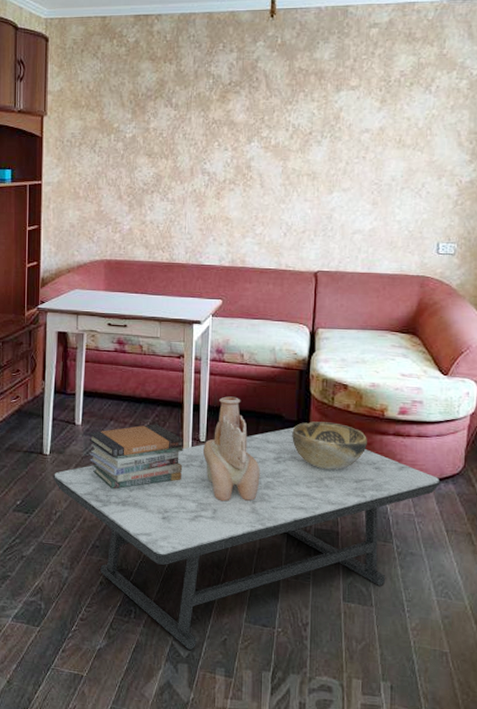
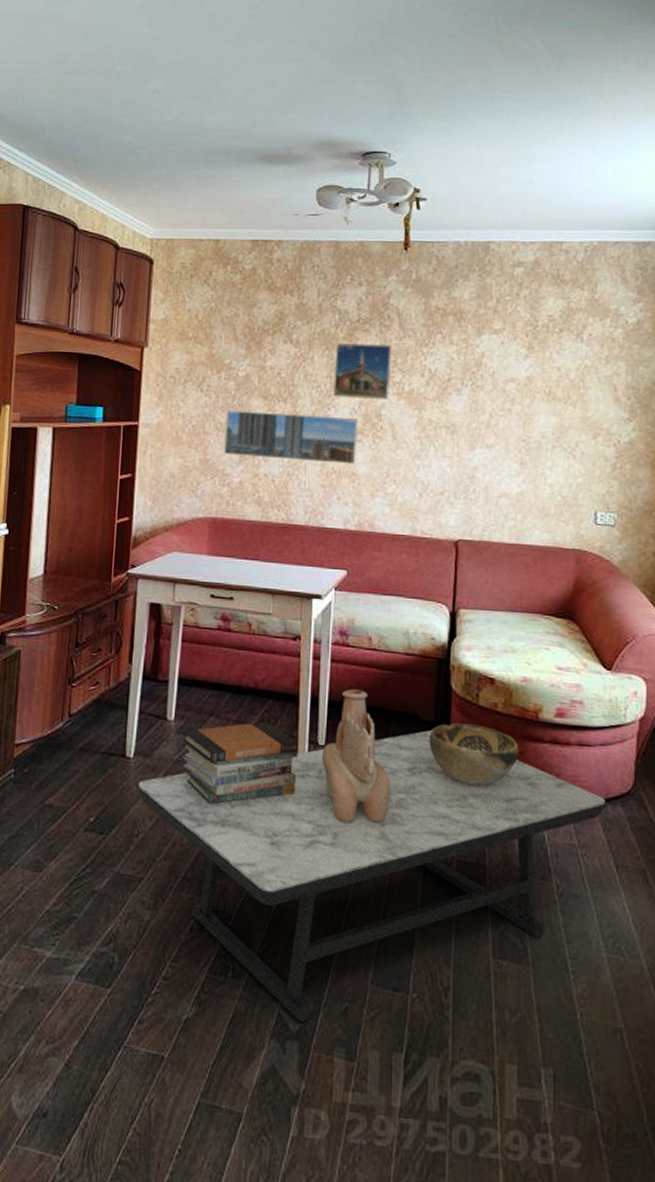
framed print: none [115,168,230,210] -> present [224,410,358,464]
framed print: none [208,103,260,154] -> present [332,343,392,399]

